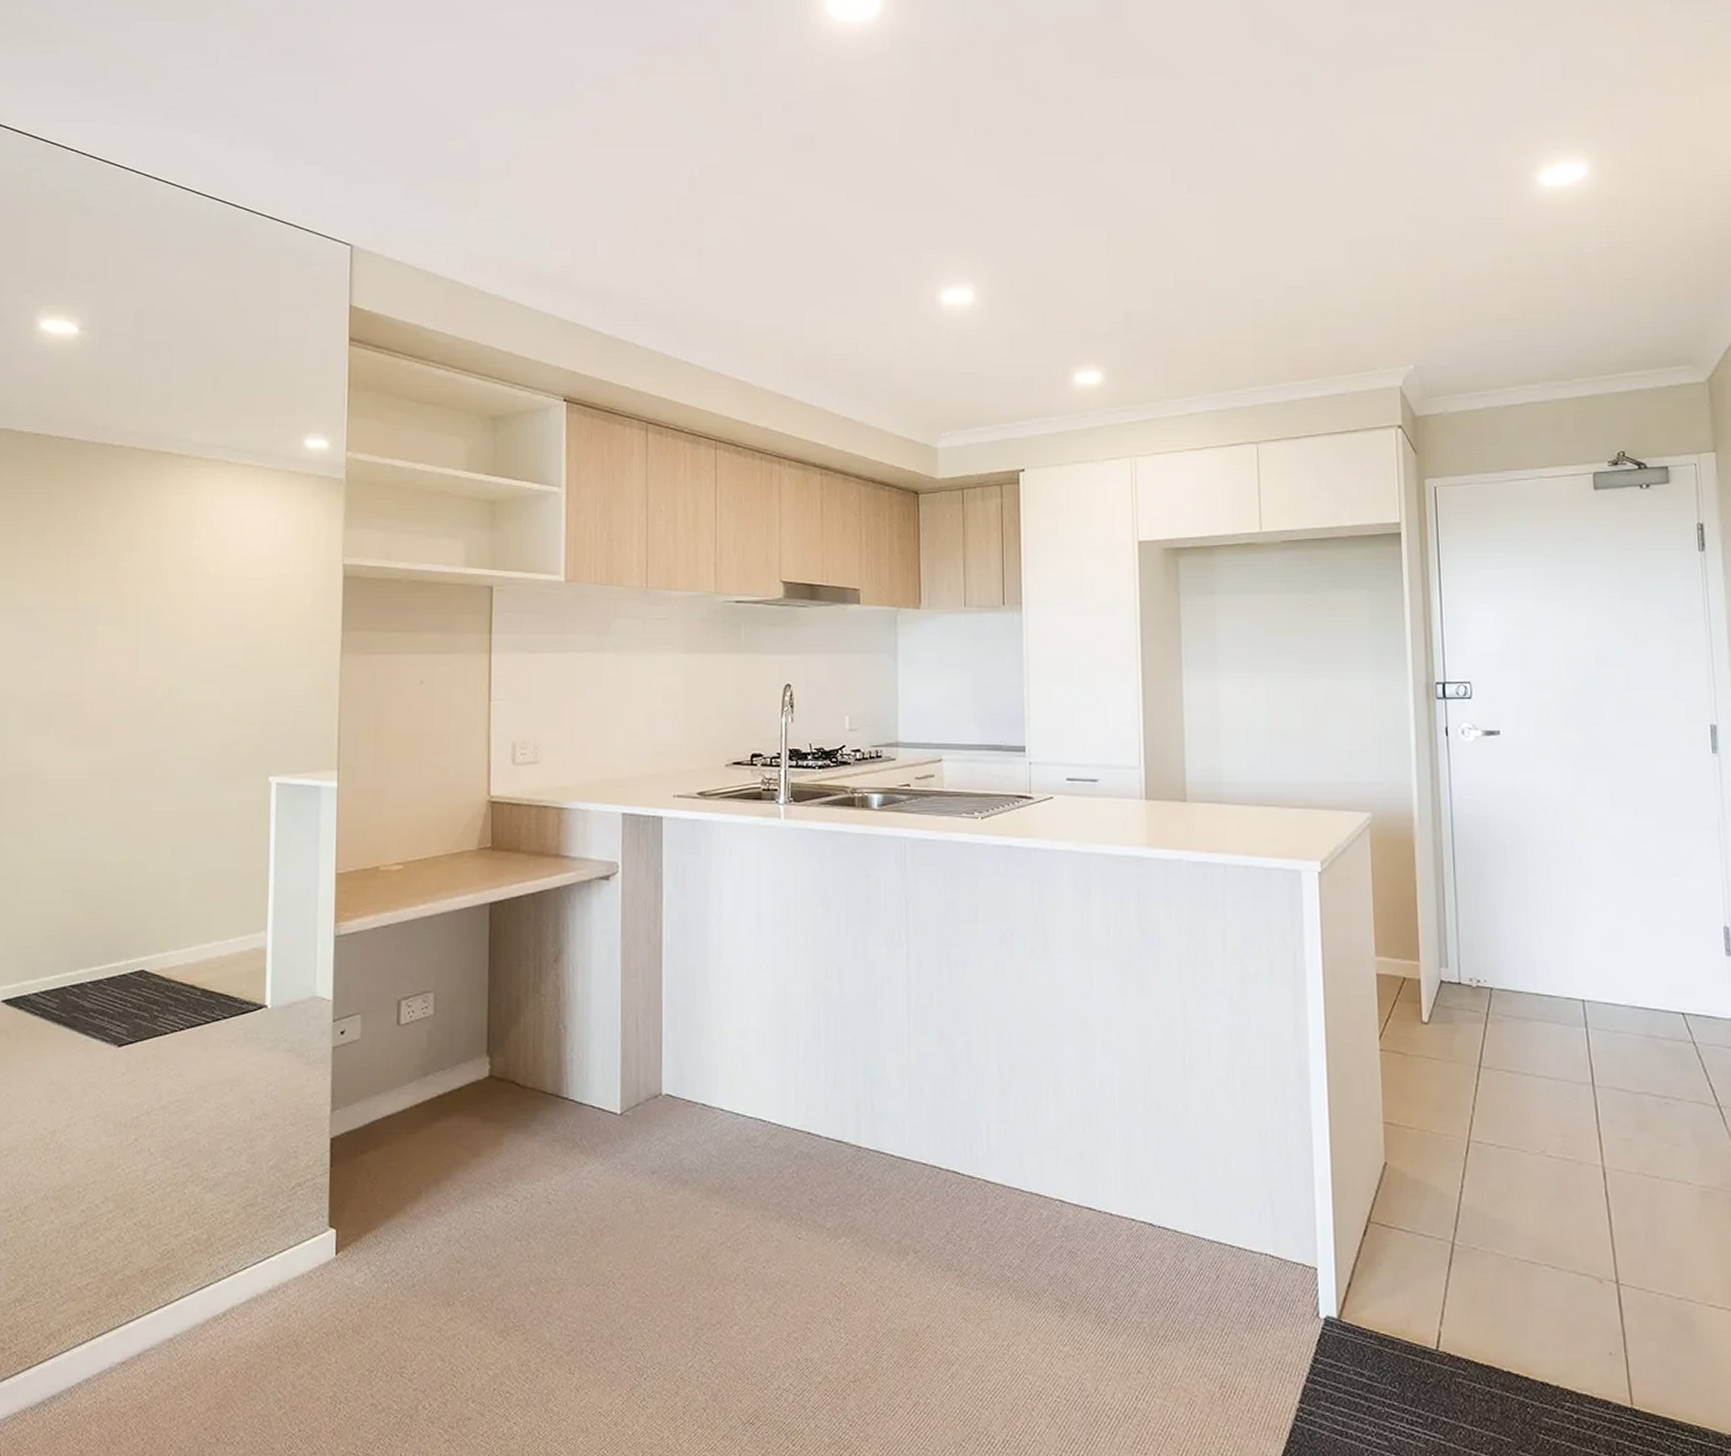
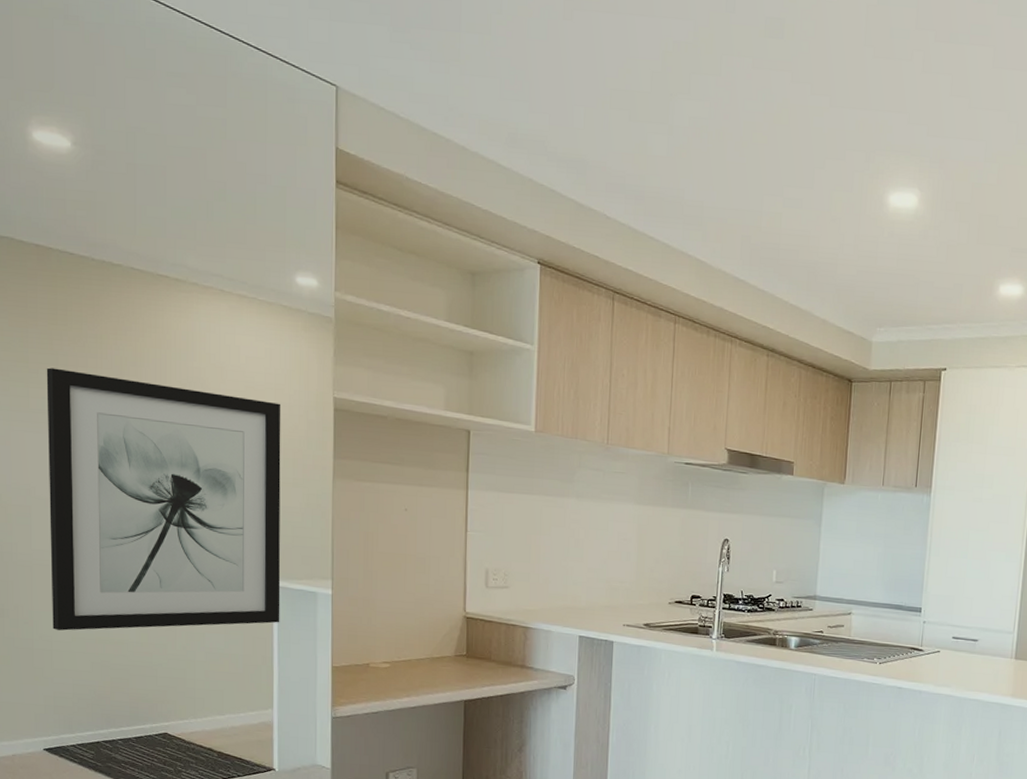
wall art: none [22,560,286,855] -> present [46,367,281,631]

